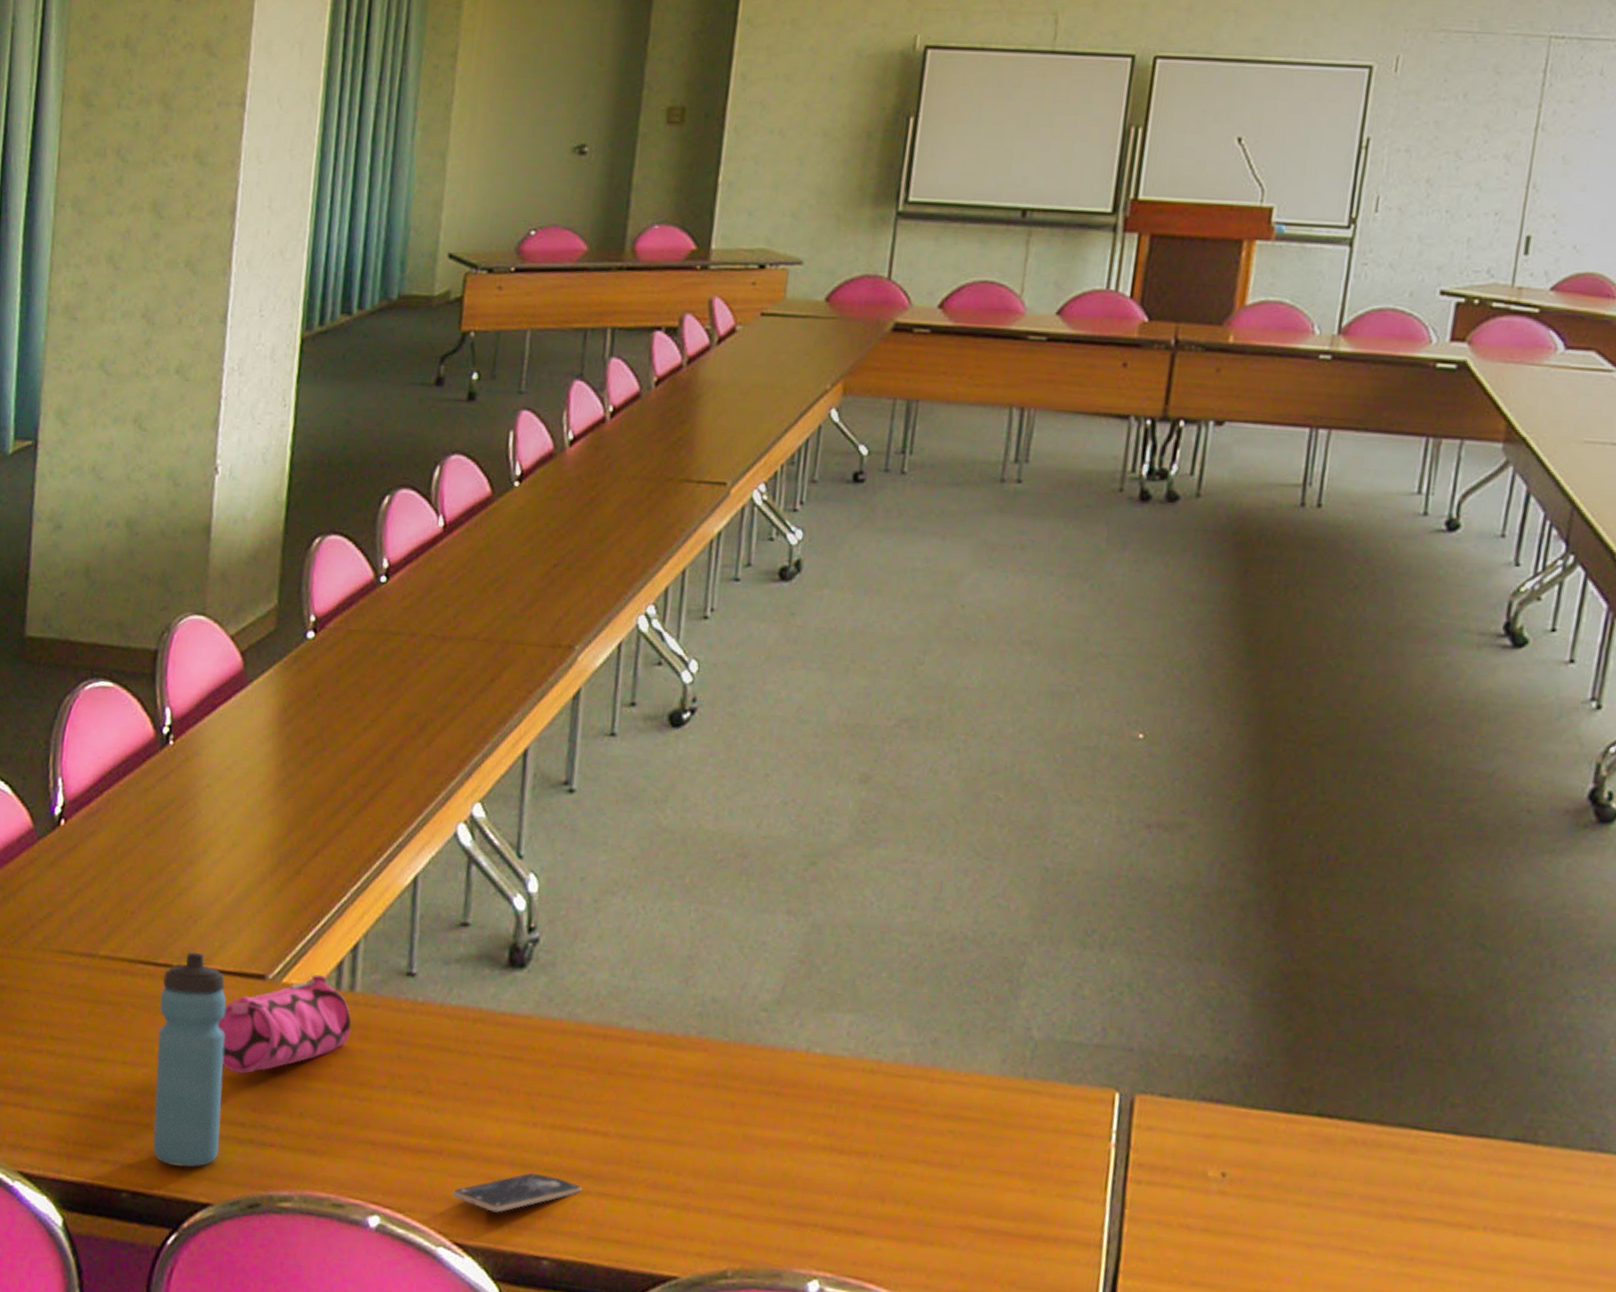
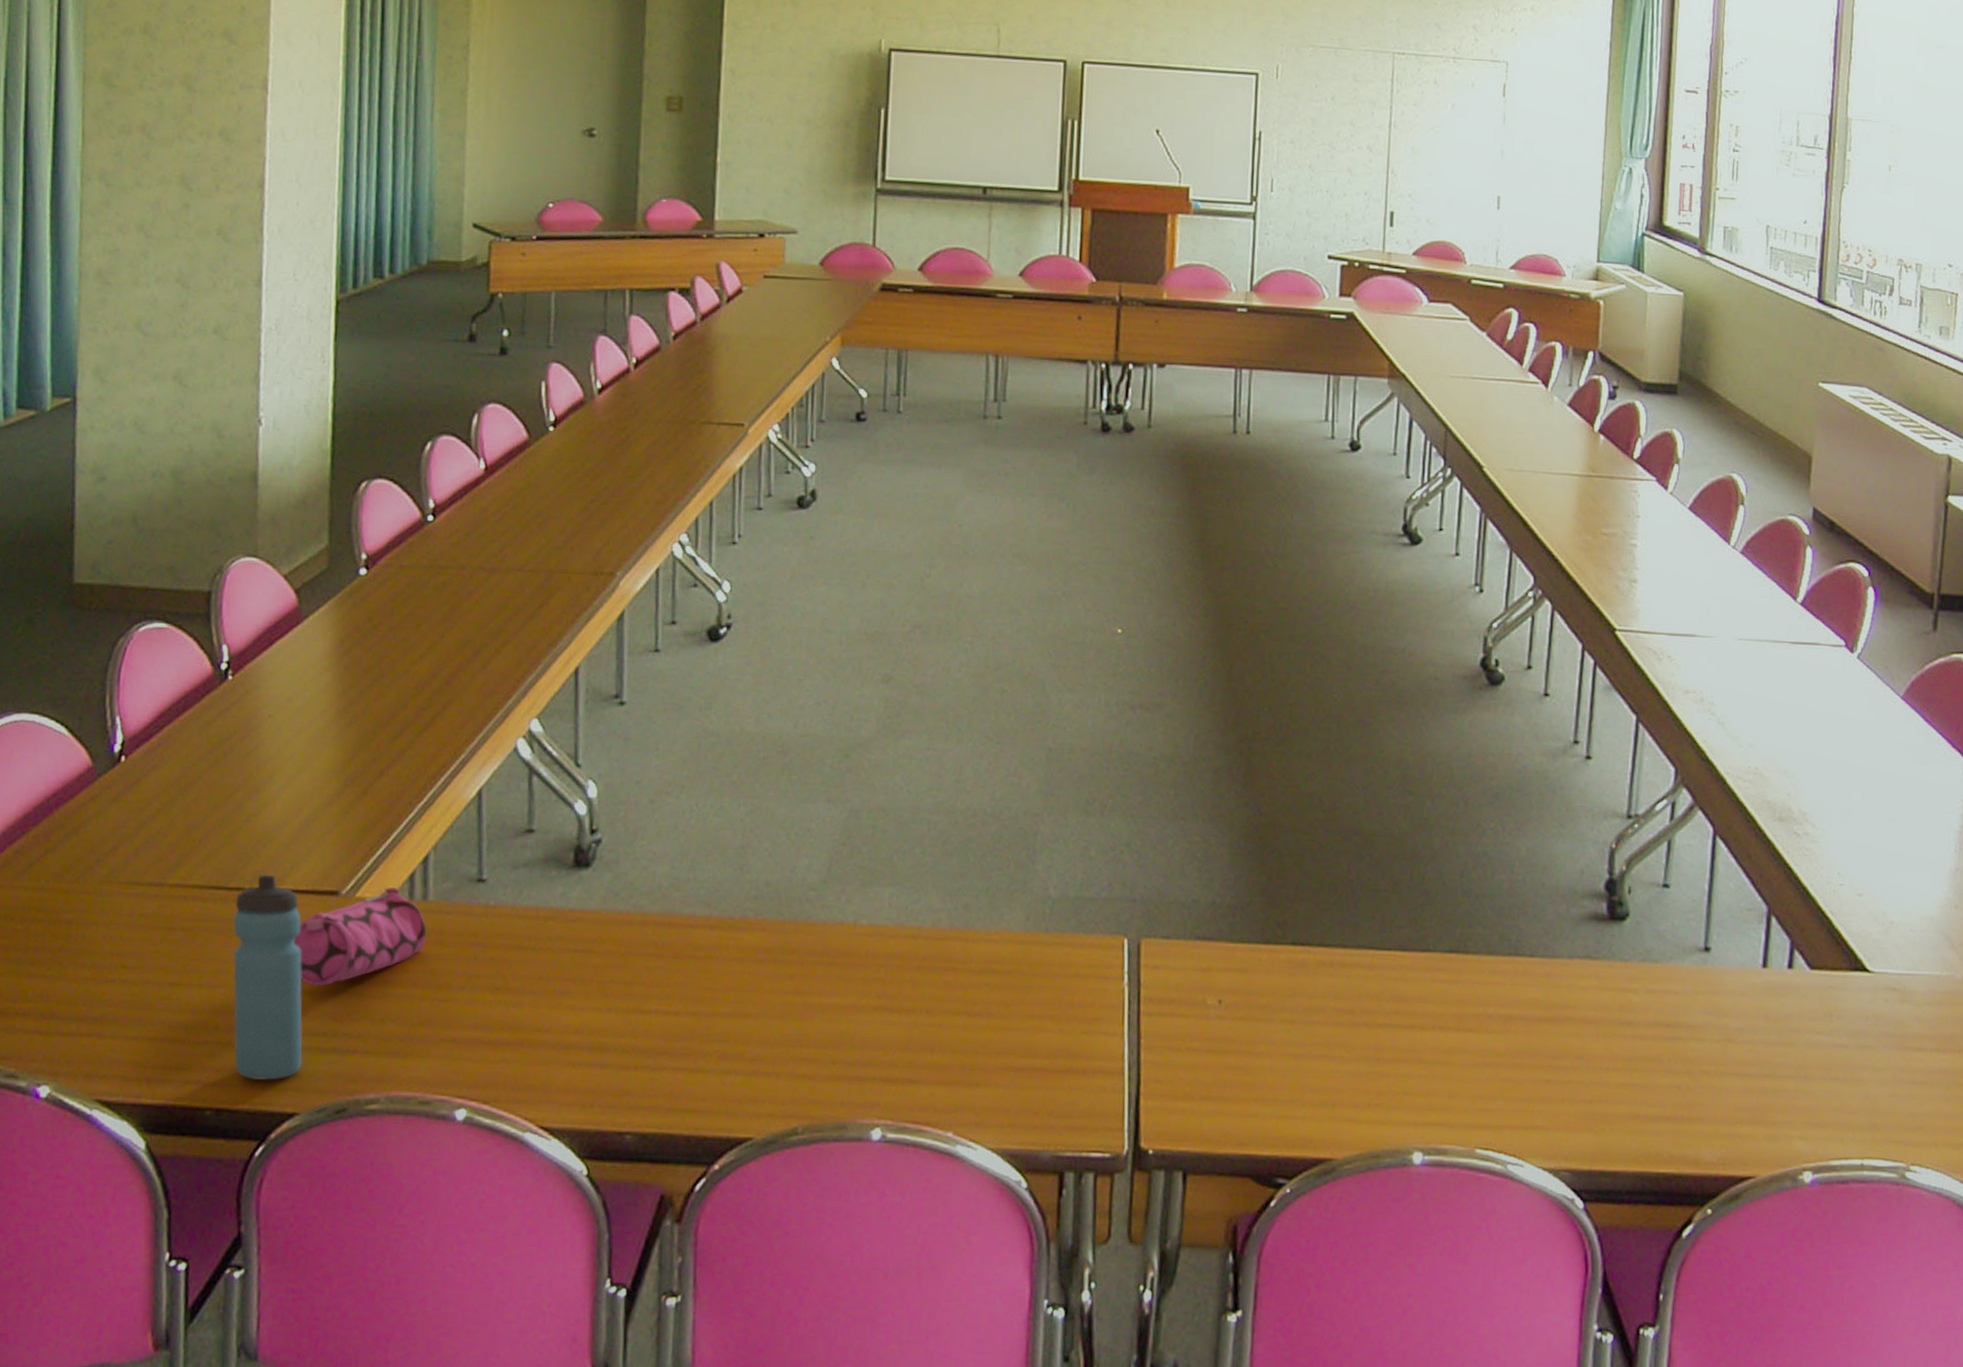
smartphone: present [451,1172,582,1213] -> none [534,1055,658,1095]

